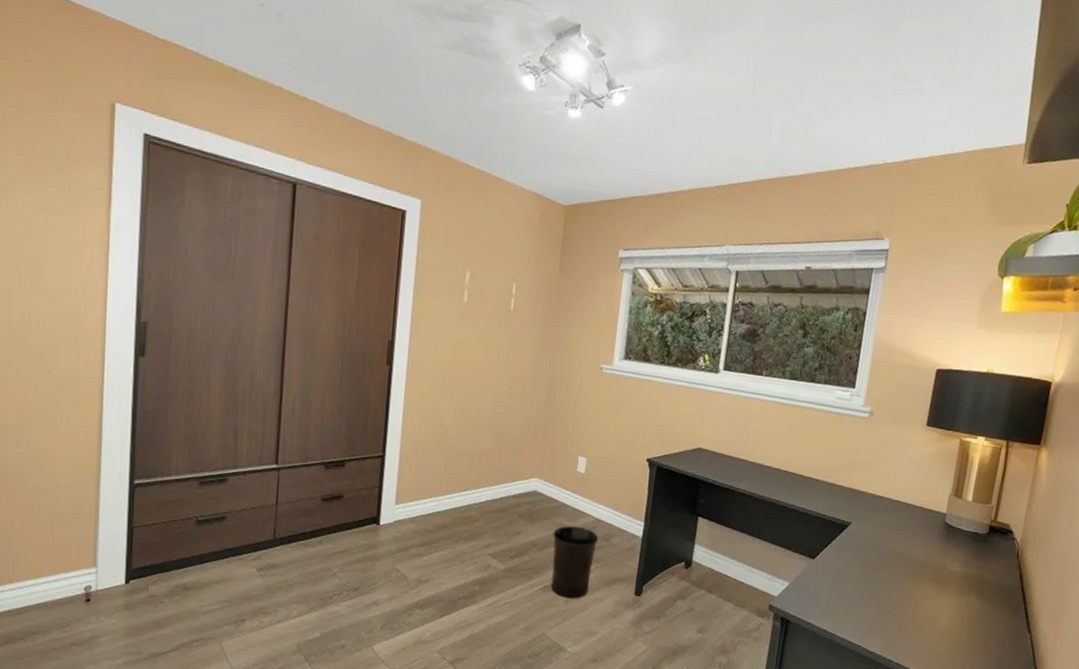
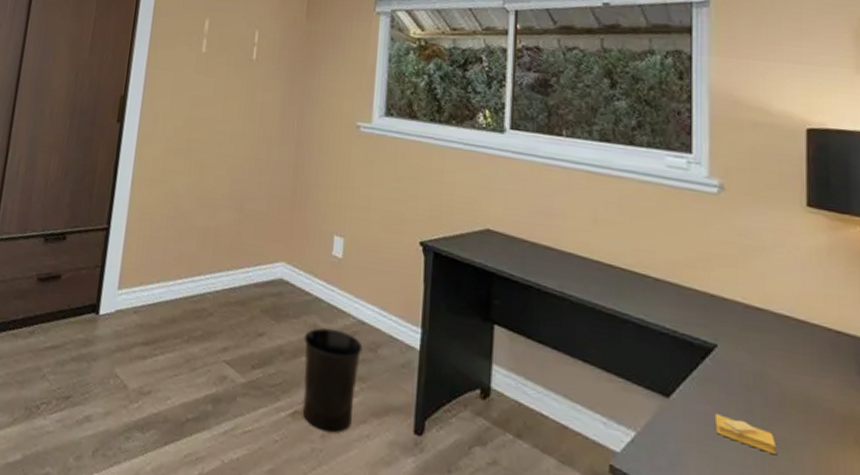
sticky notes: none [841,567,879,591] -> present [714,413,776,456]

